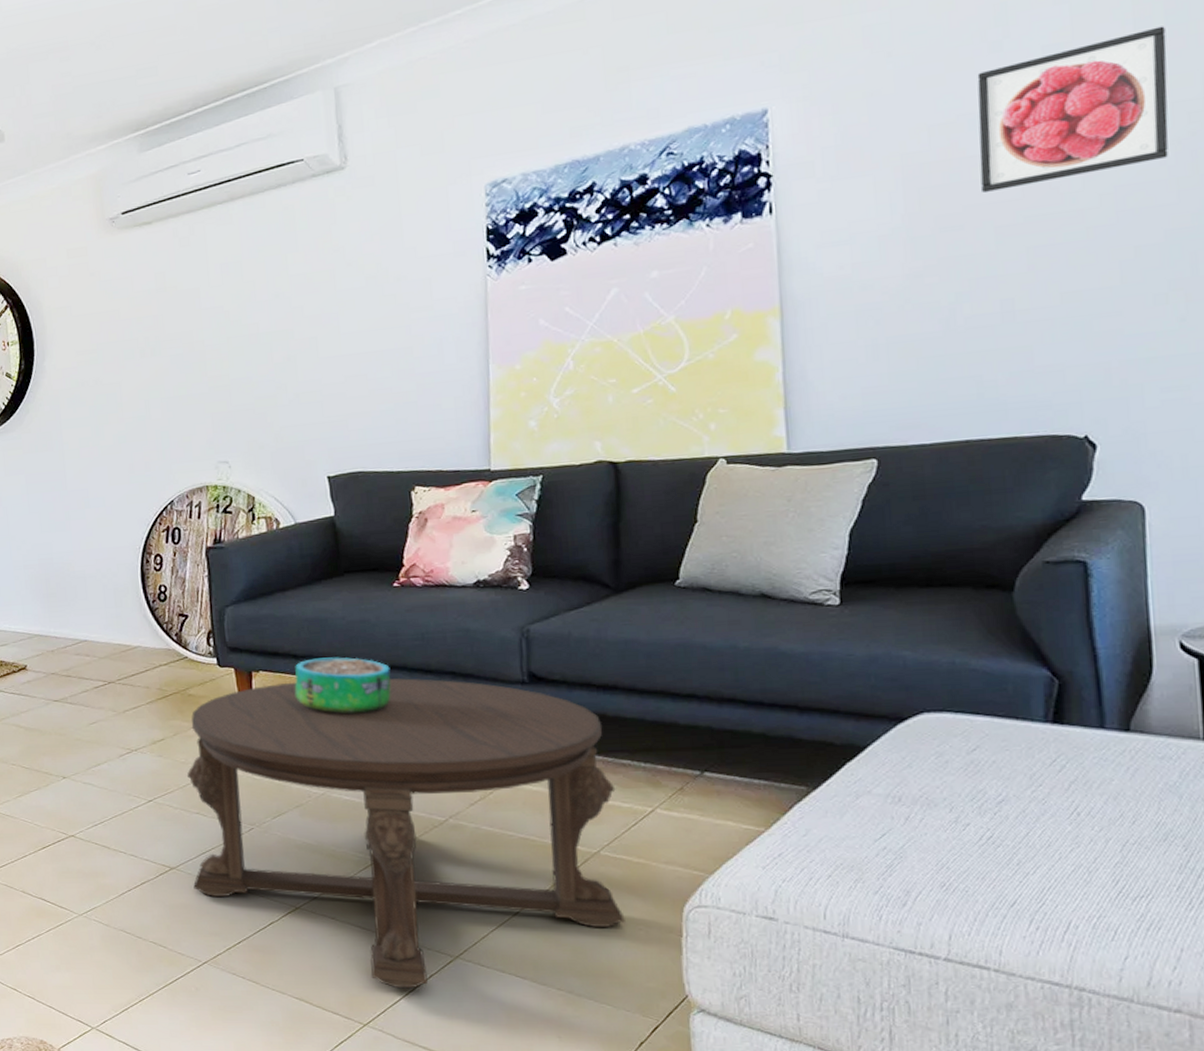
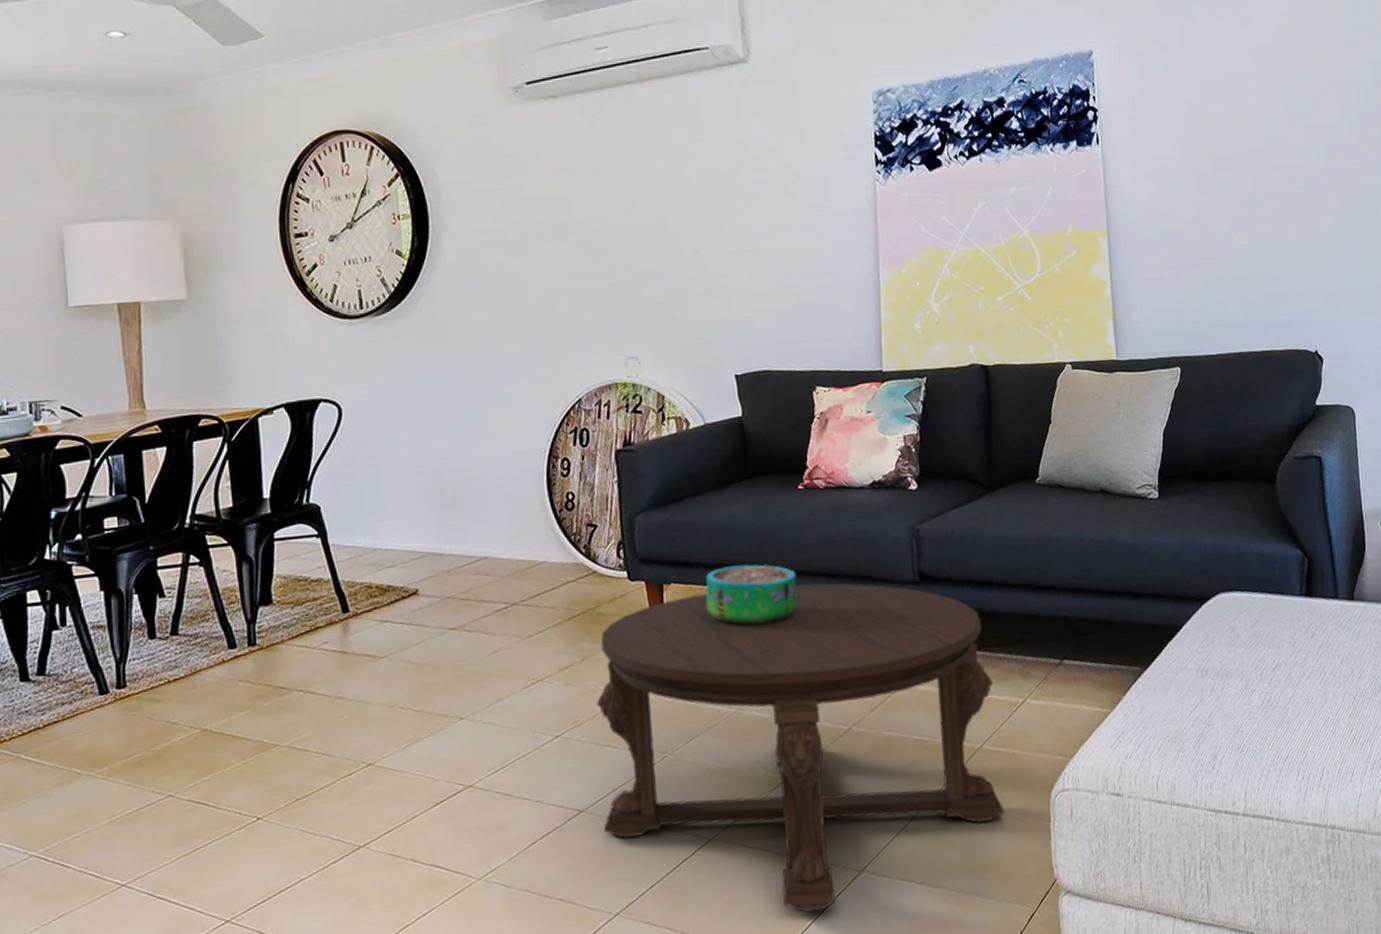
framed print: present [977,26,1169,193] -> none [1235,21,1356,142]

